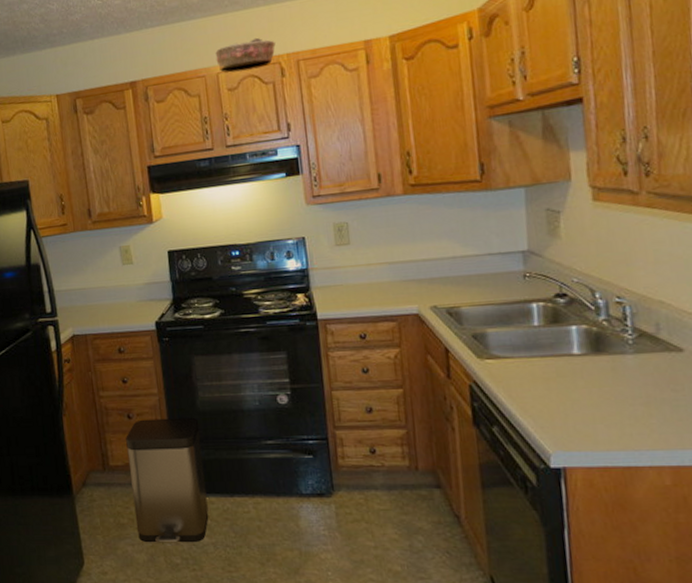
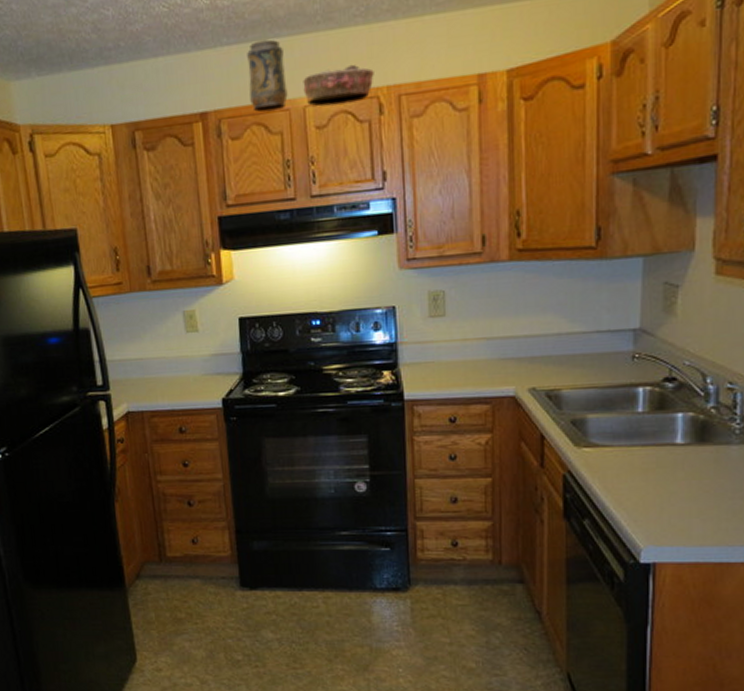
pedal bin: present [126,417,209,543] -> none [185,505,275,639]
decorative vase: none [168,21,203,80] -> present [247,39,288,113]

